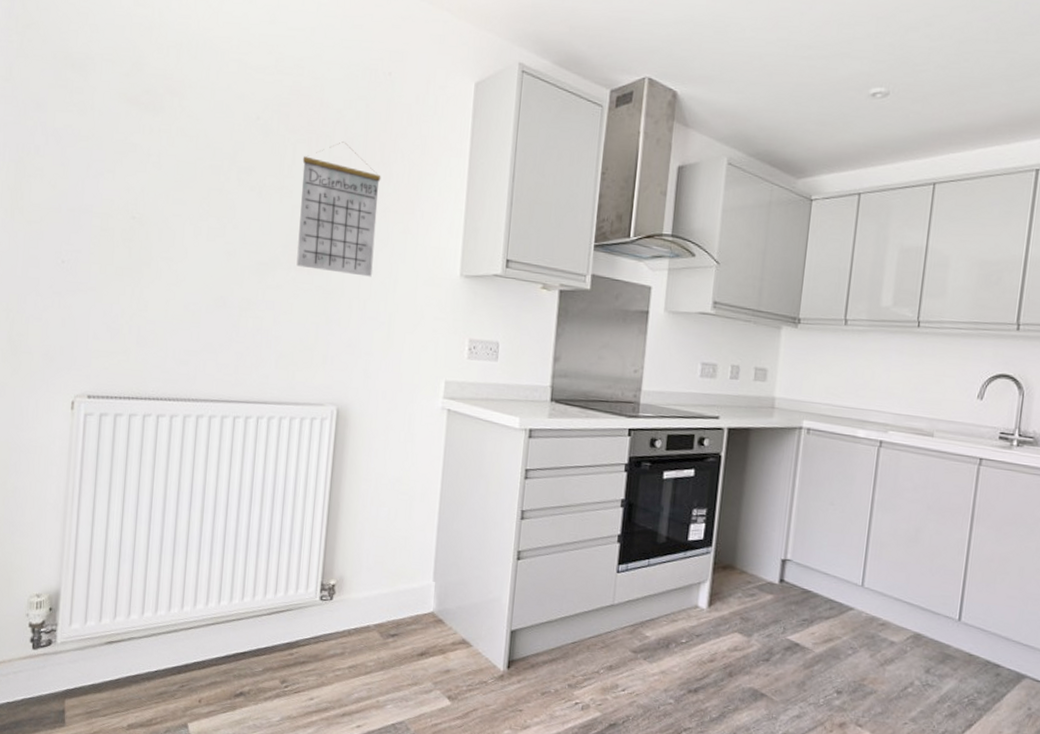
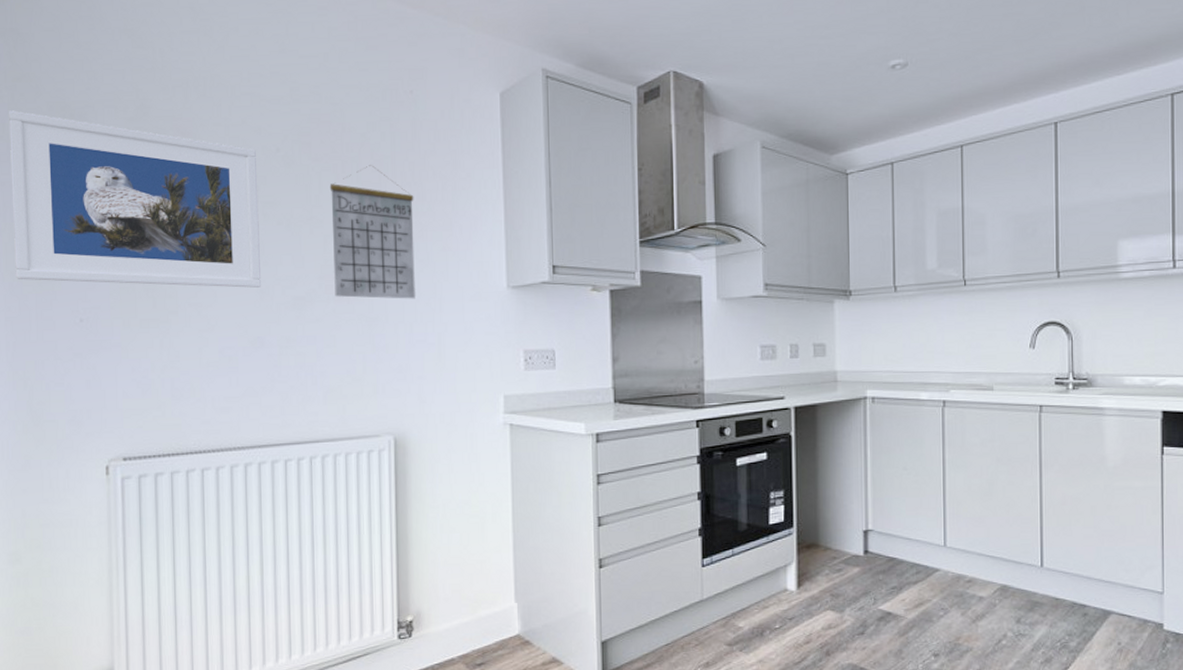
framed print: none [8,55,238,249] -> present [9,110,262,288]

